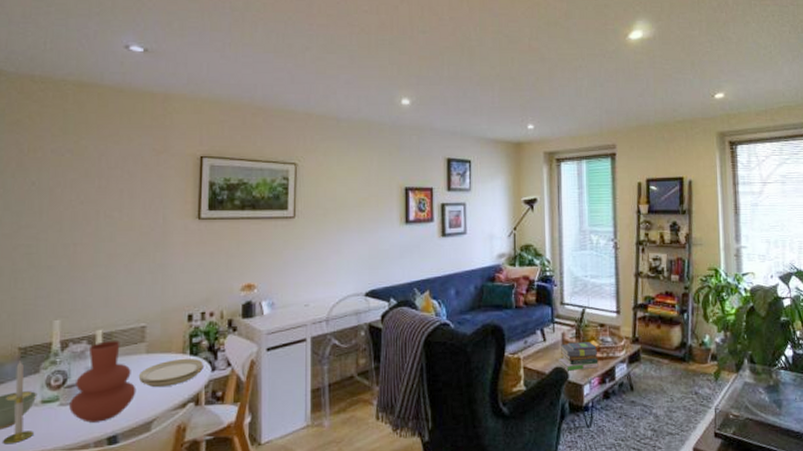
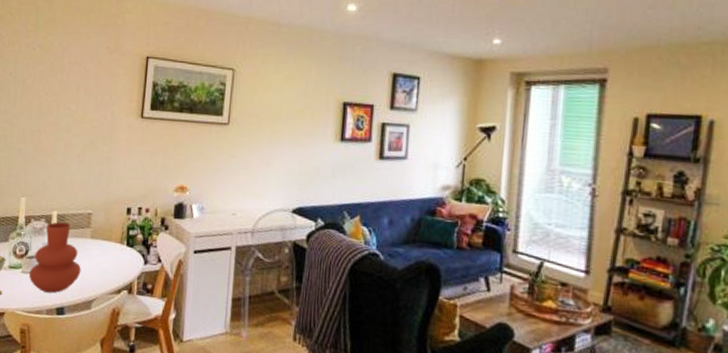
plate: present [138,358,203,388] -> none [83,248,138,272]
books: present [559,342,599,371] -> none [503,297,554,333]

